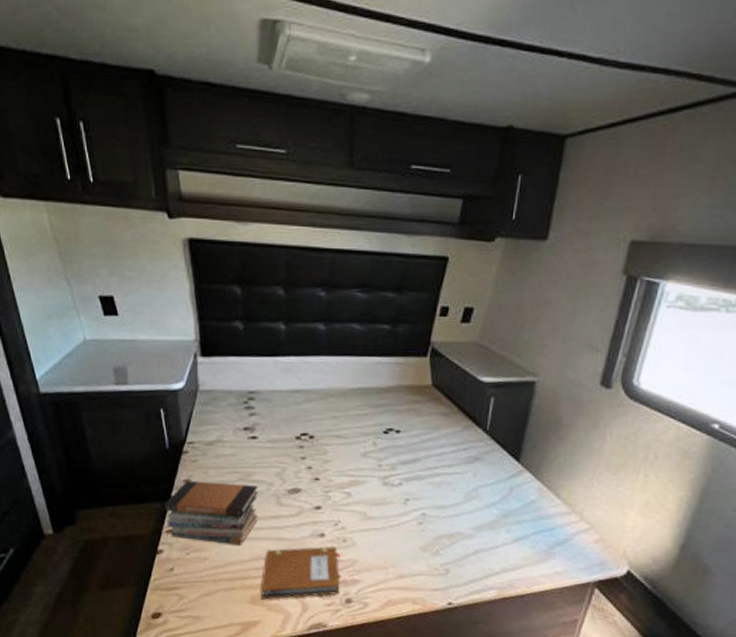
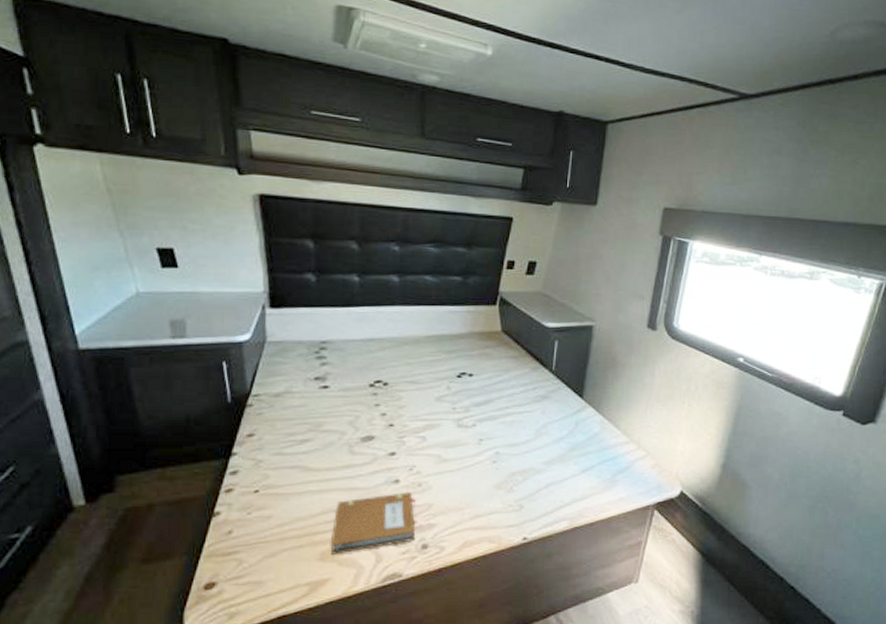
book stack: present [164,480,259,545] -> none [223,434,330,499]

